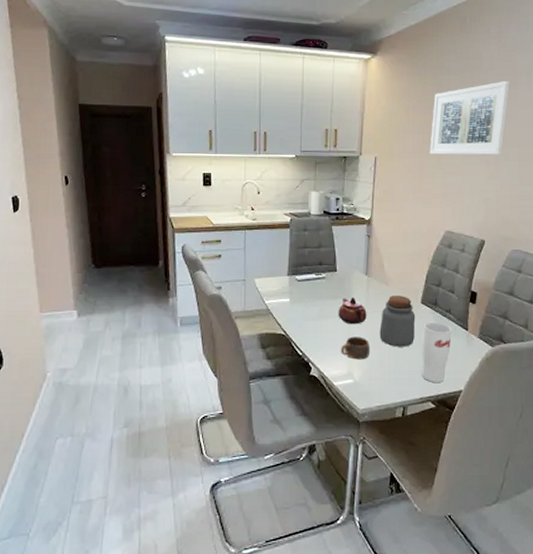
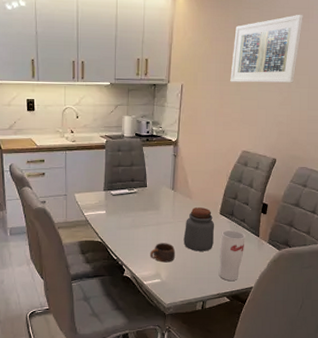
teapot: present [338,296,367,325] -> none [148,208,173,233]

